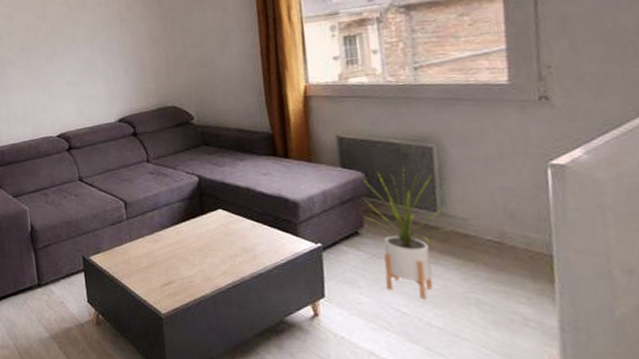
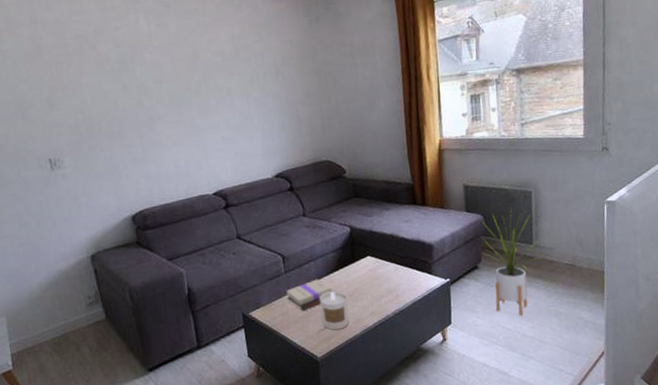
books: none [128,229,178,261] -> present [286,279,333,311]
candle: none [163,243,198,286] -> present [319,290,349,331]

